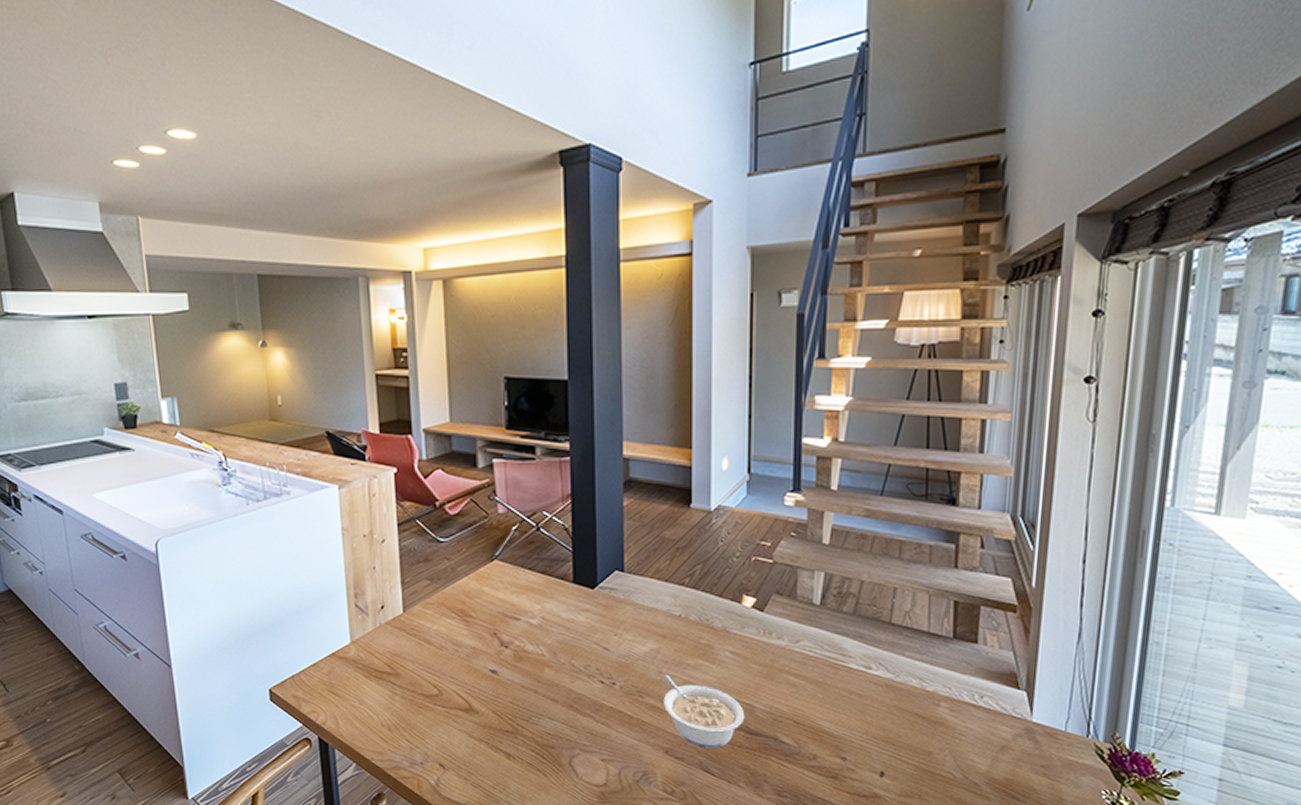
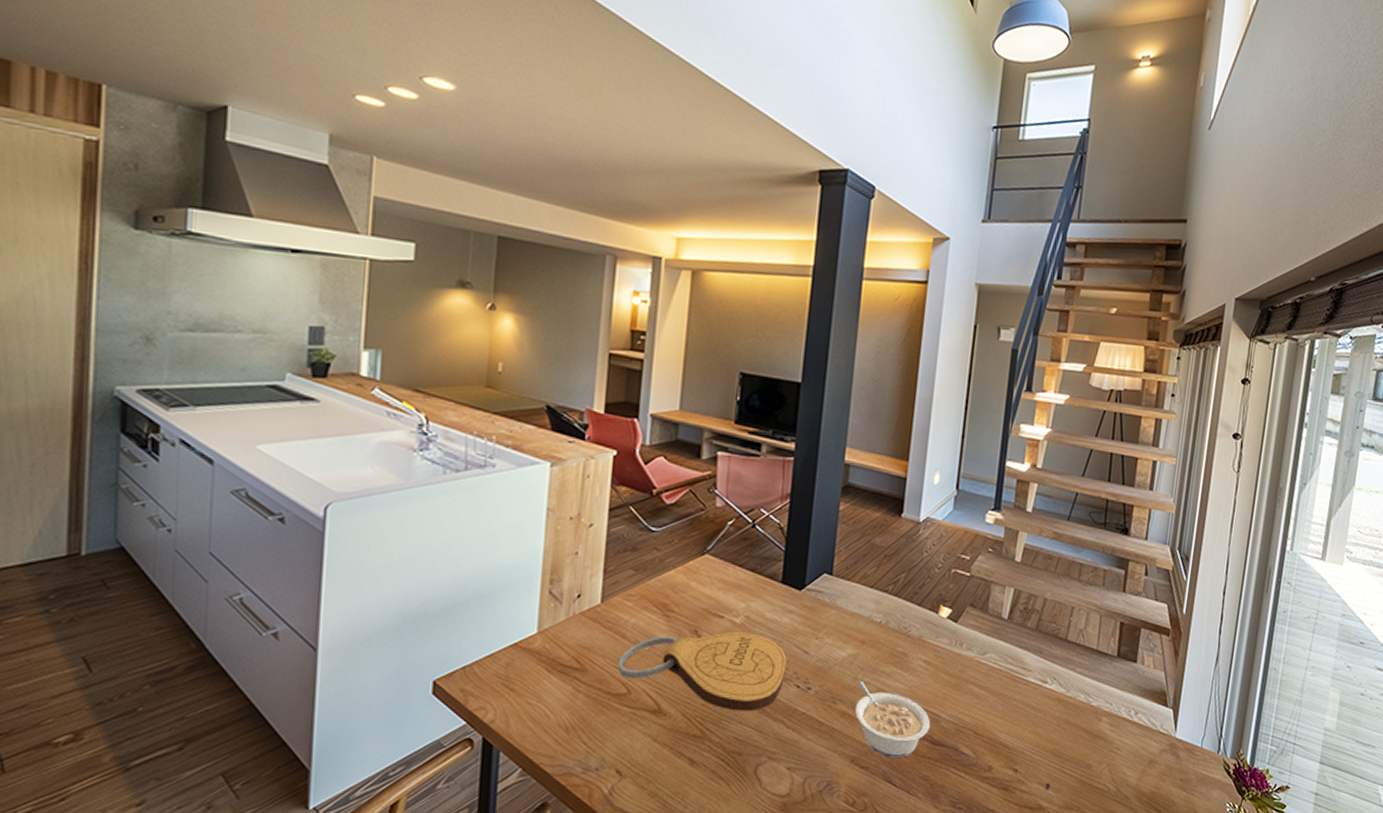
cutting board: none [426,633,588,708] -> present [617,632,787,712]

